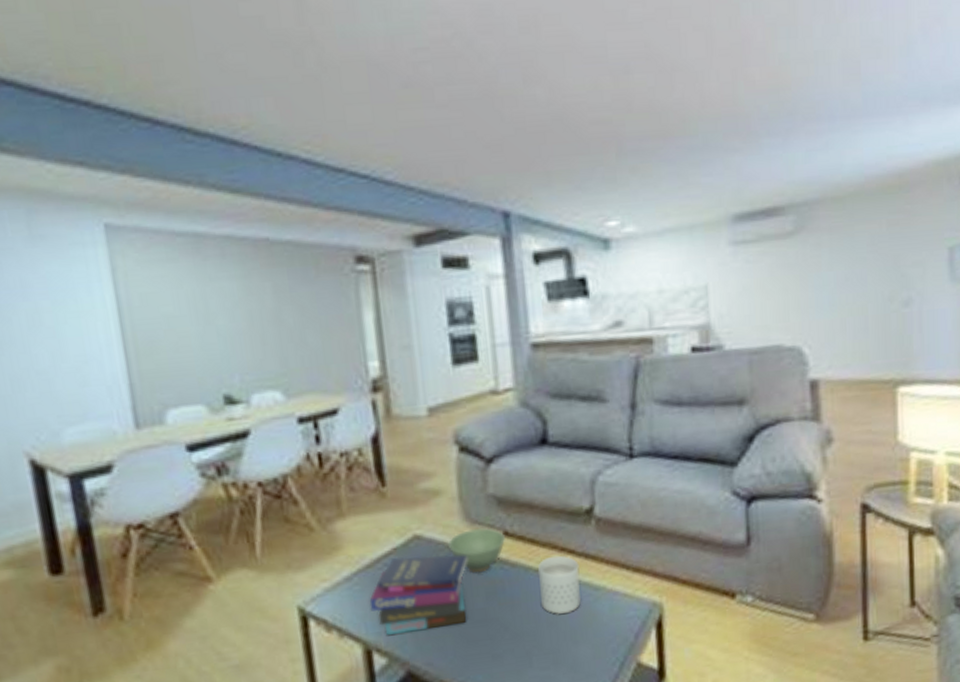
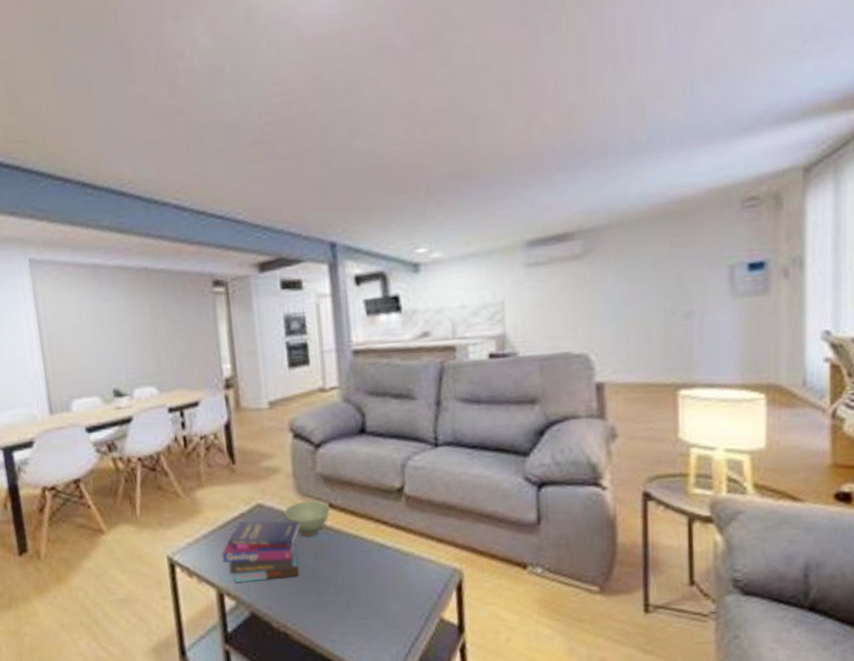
mug: present [538,555,581,615] -> none [357,525,392,575]

